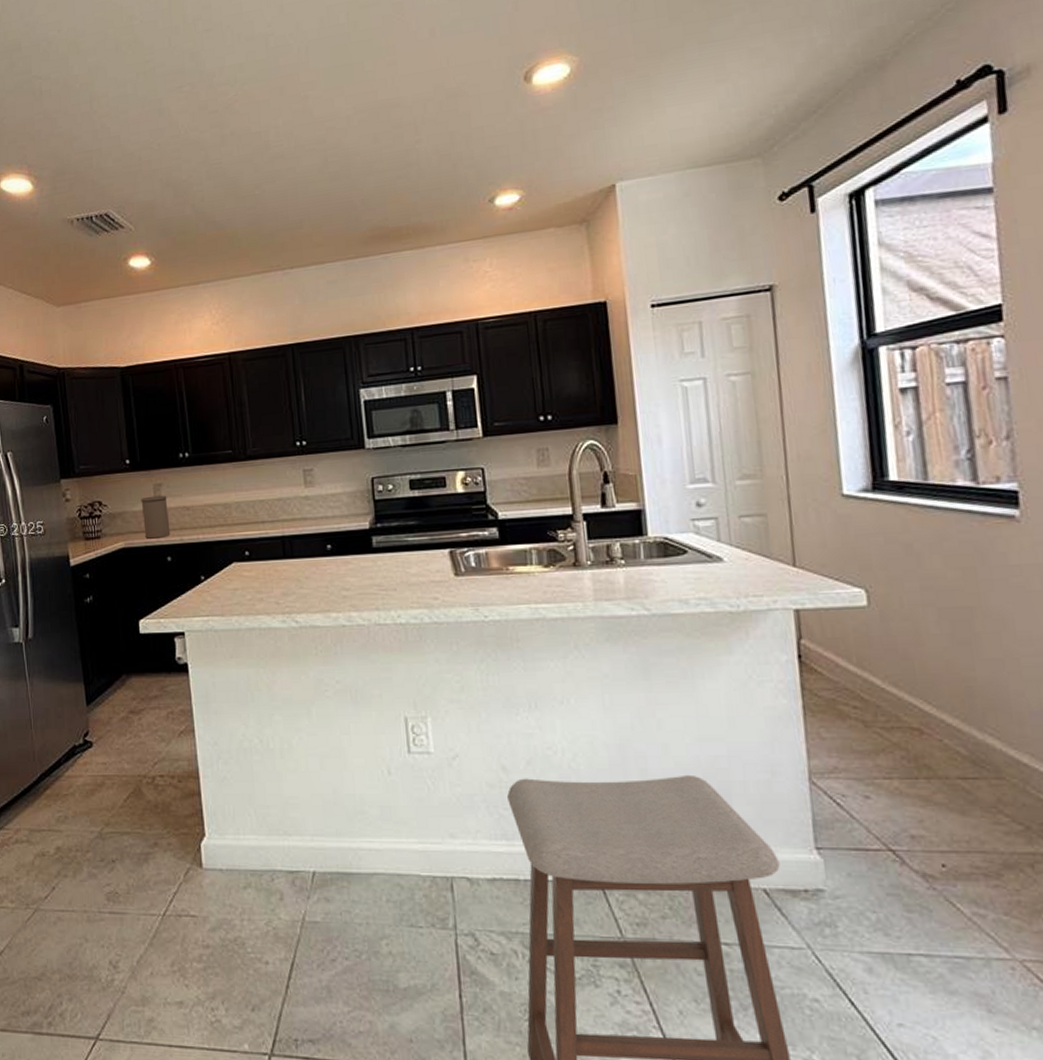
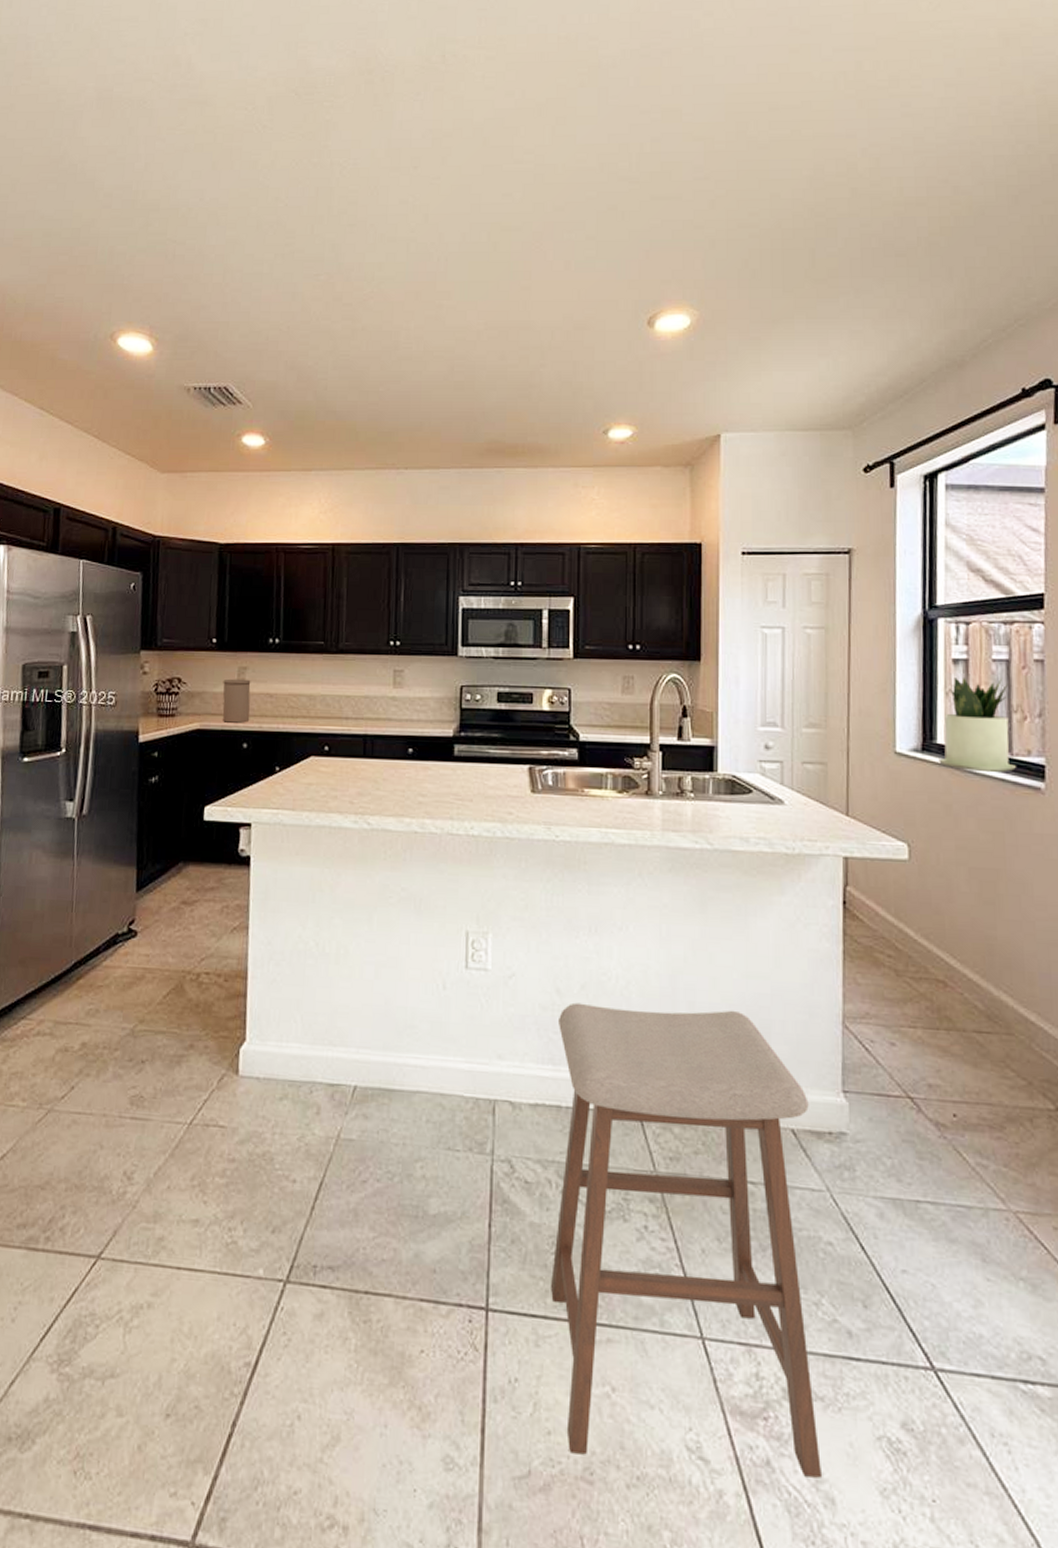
planter: none [893,402,984,506] -> present [938,678,1016,773]

